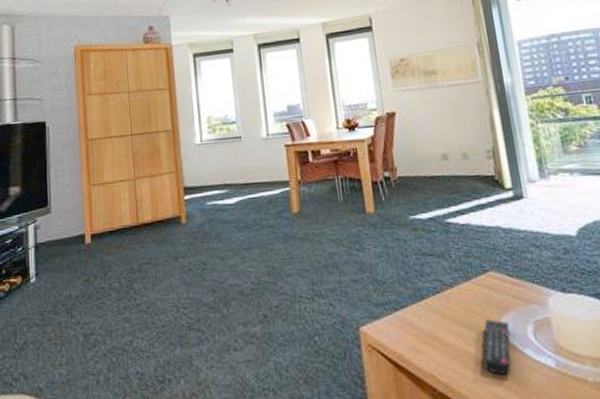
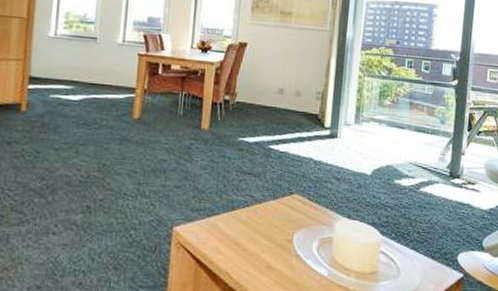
remote control: present [482,319,512,375] -> none [271,233,300,278]

